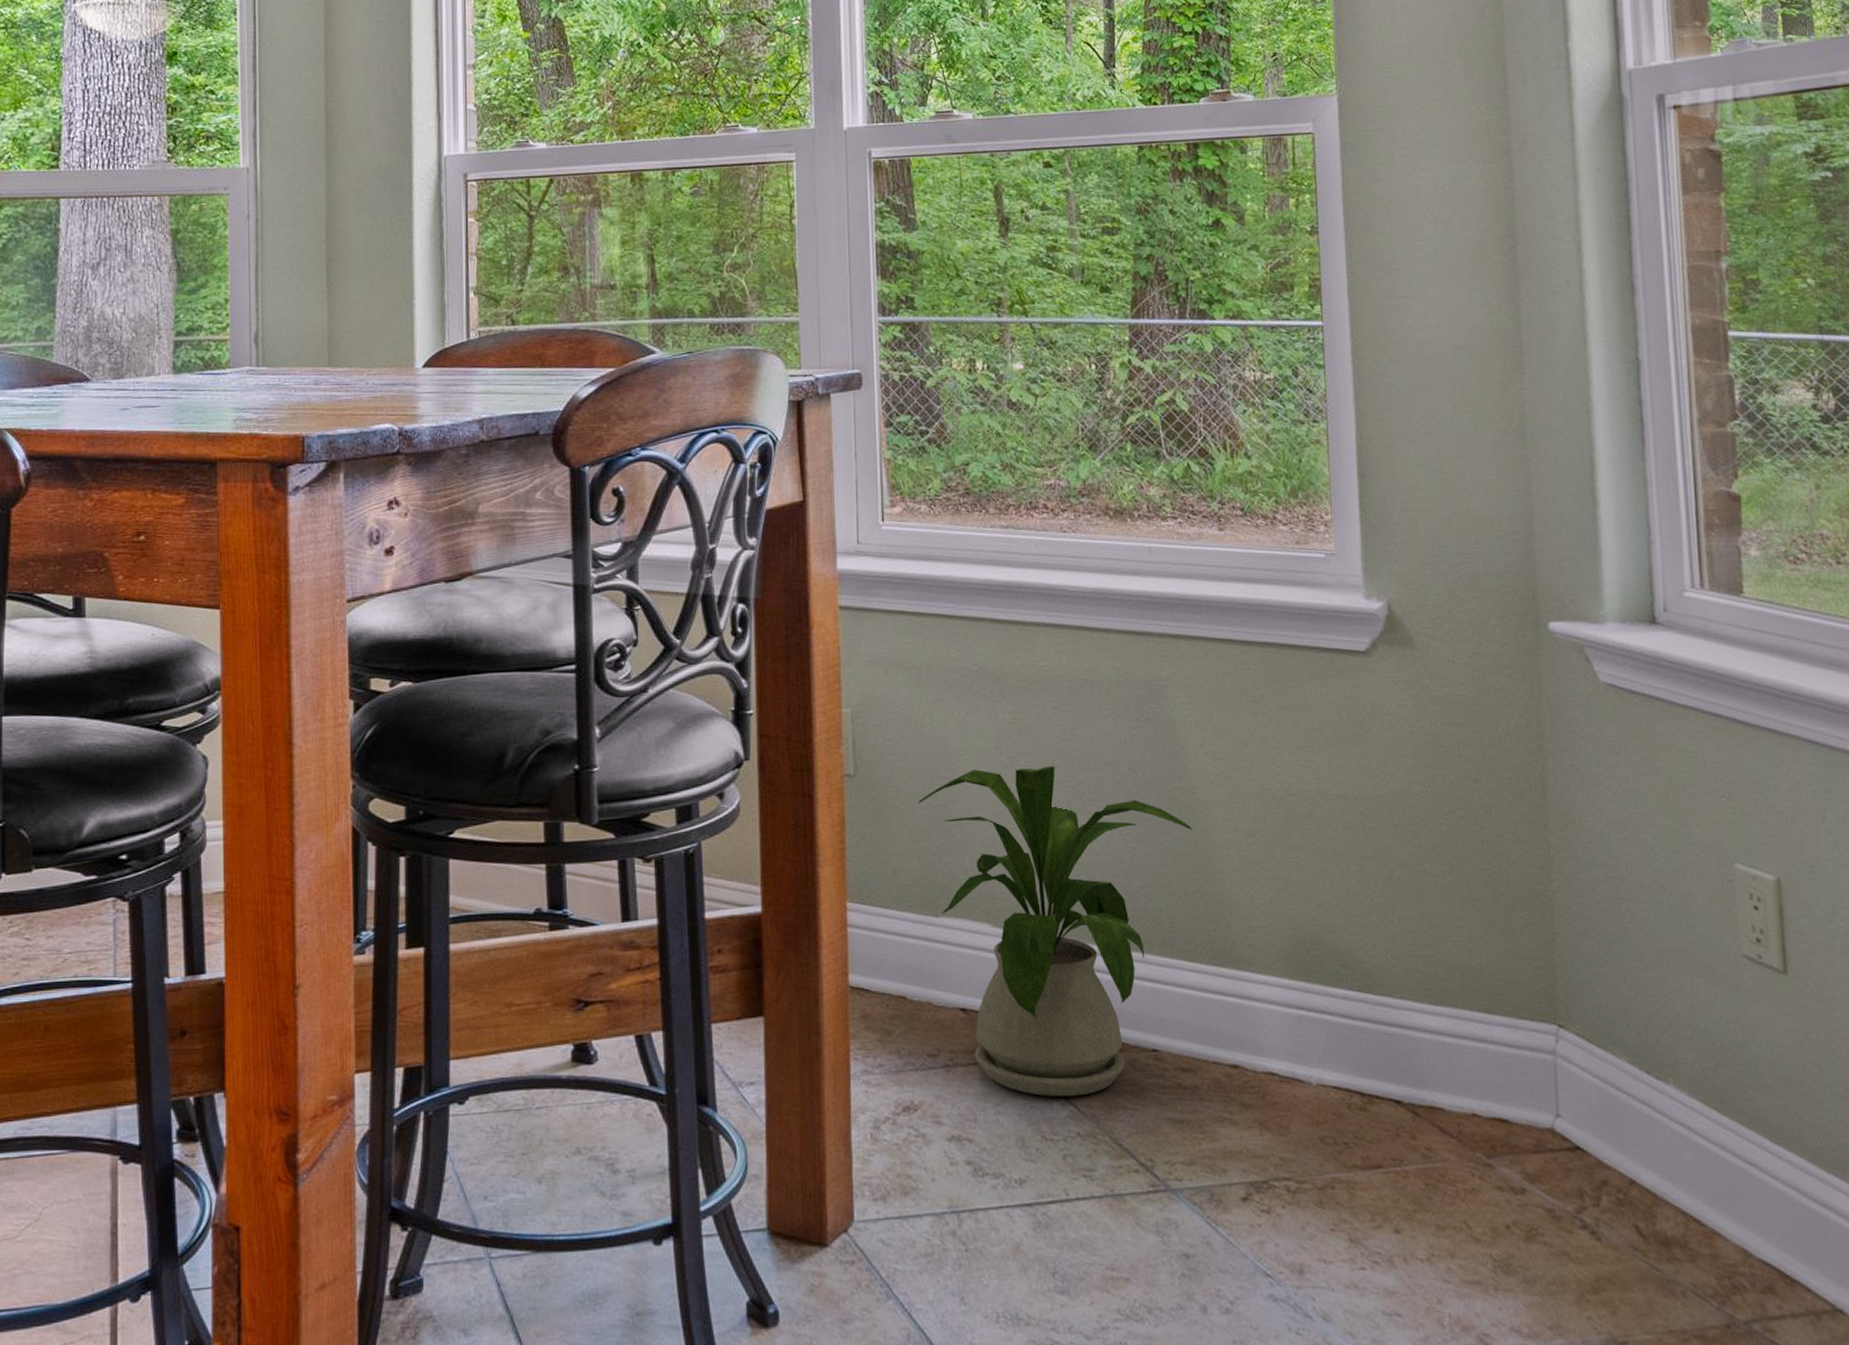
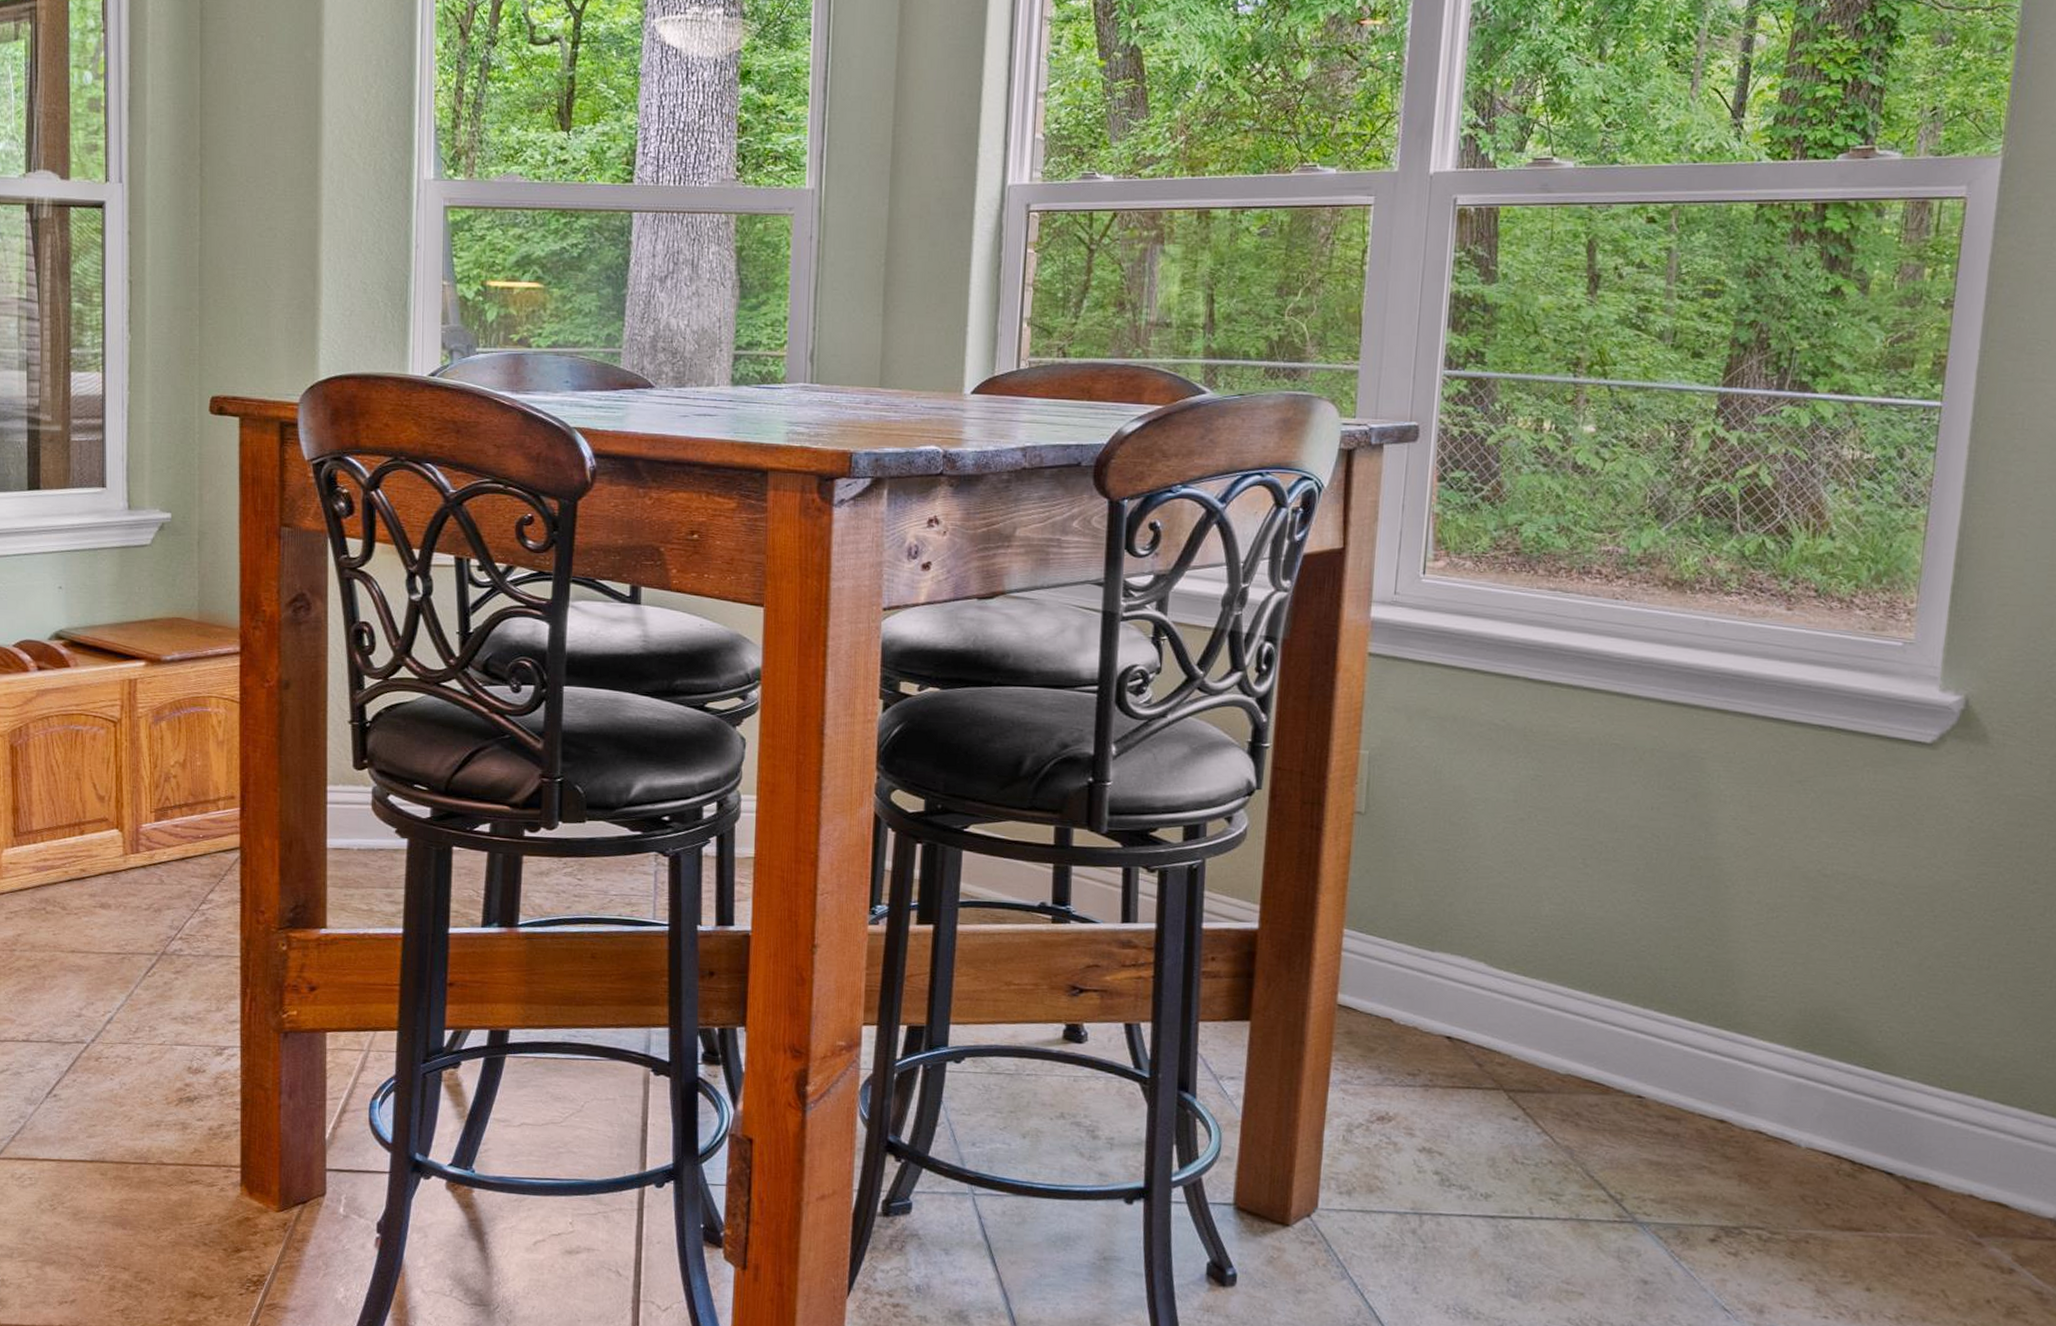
house plant: present [918,765,1193,1097] -> none [1427,820,1713,1128]

